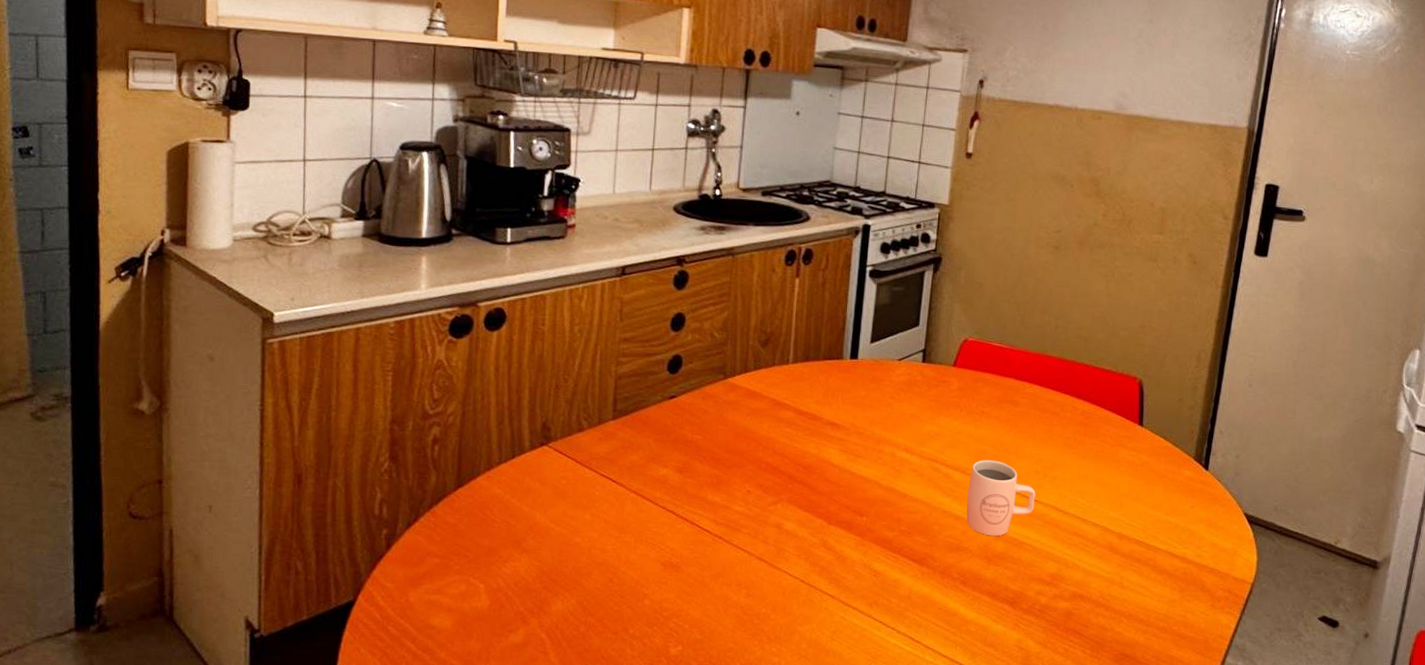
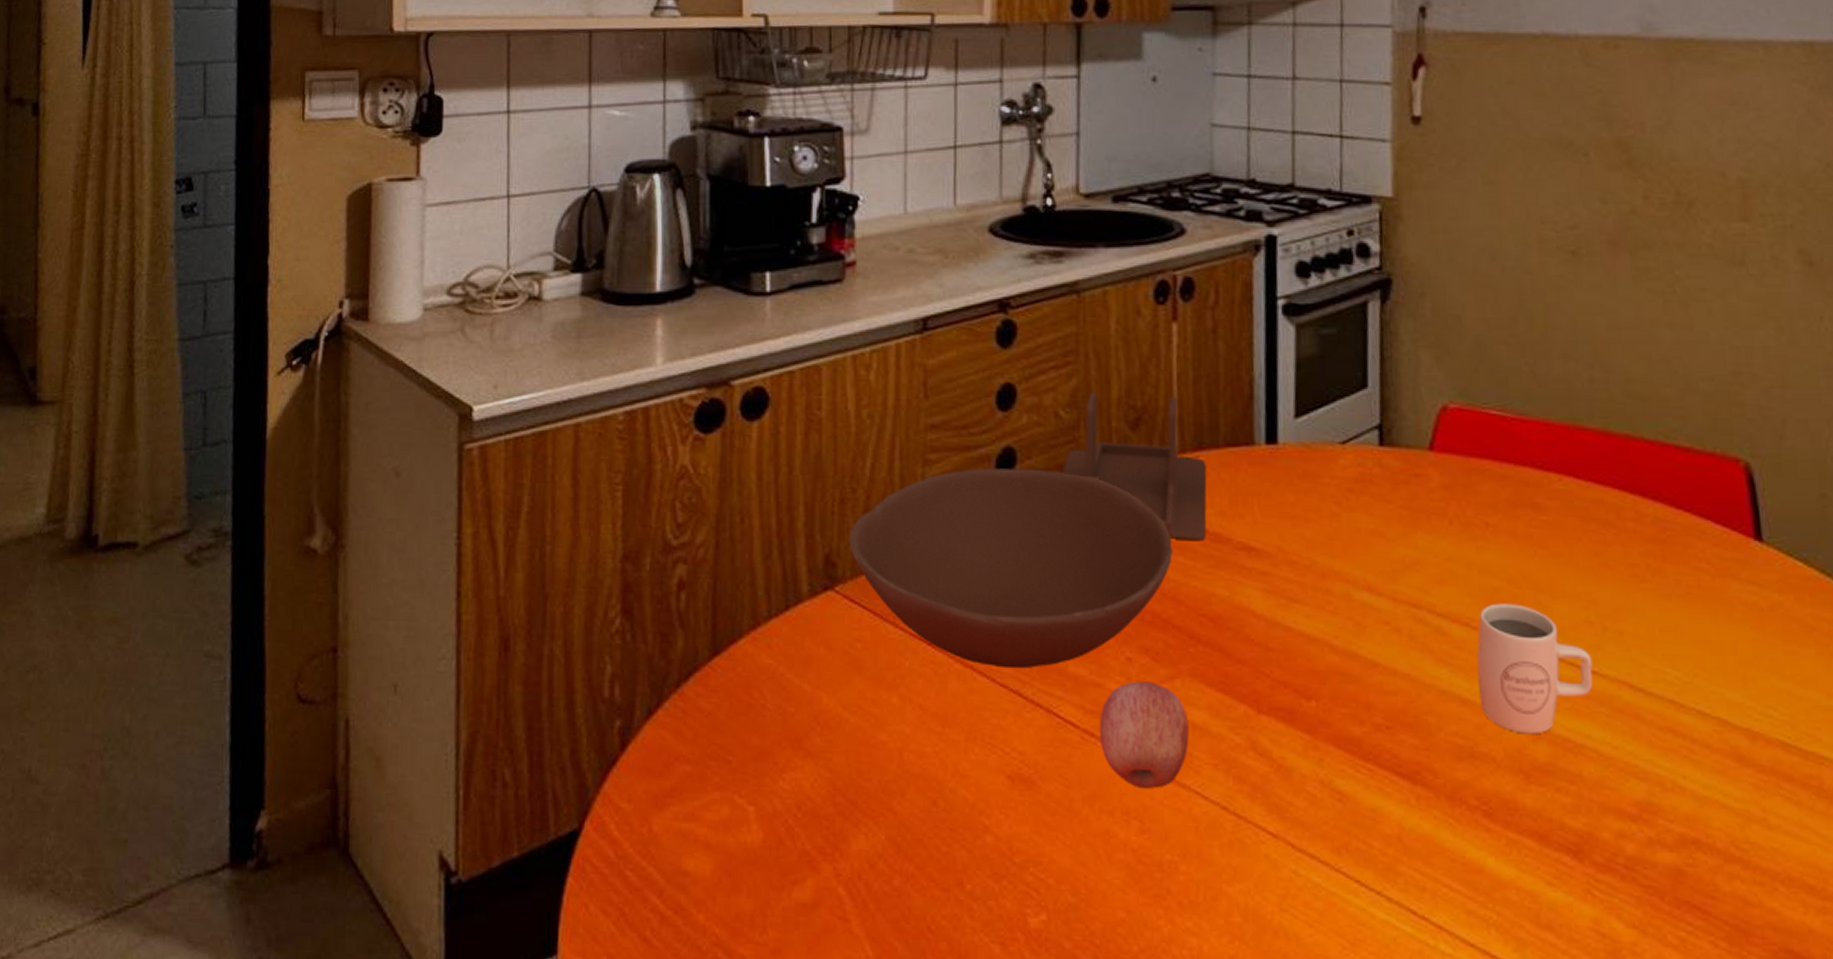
bowl: none [560,368,783,497] -> present [849,468,1173,669]
napkin holder: none [713,321,810,419] -> present [1062,391,1207,541]
fruit: none [725,505,784,570] -> present [1099,681,1189,789]

